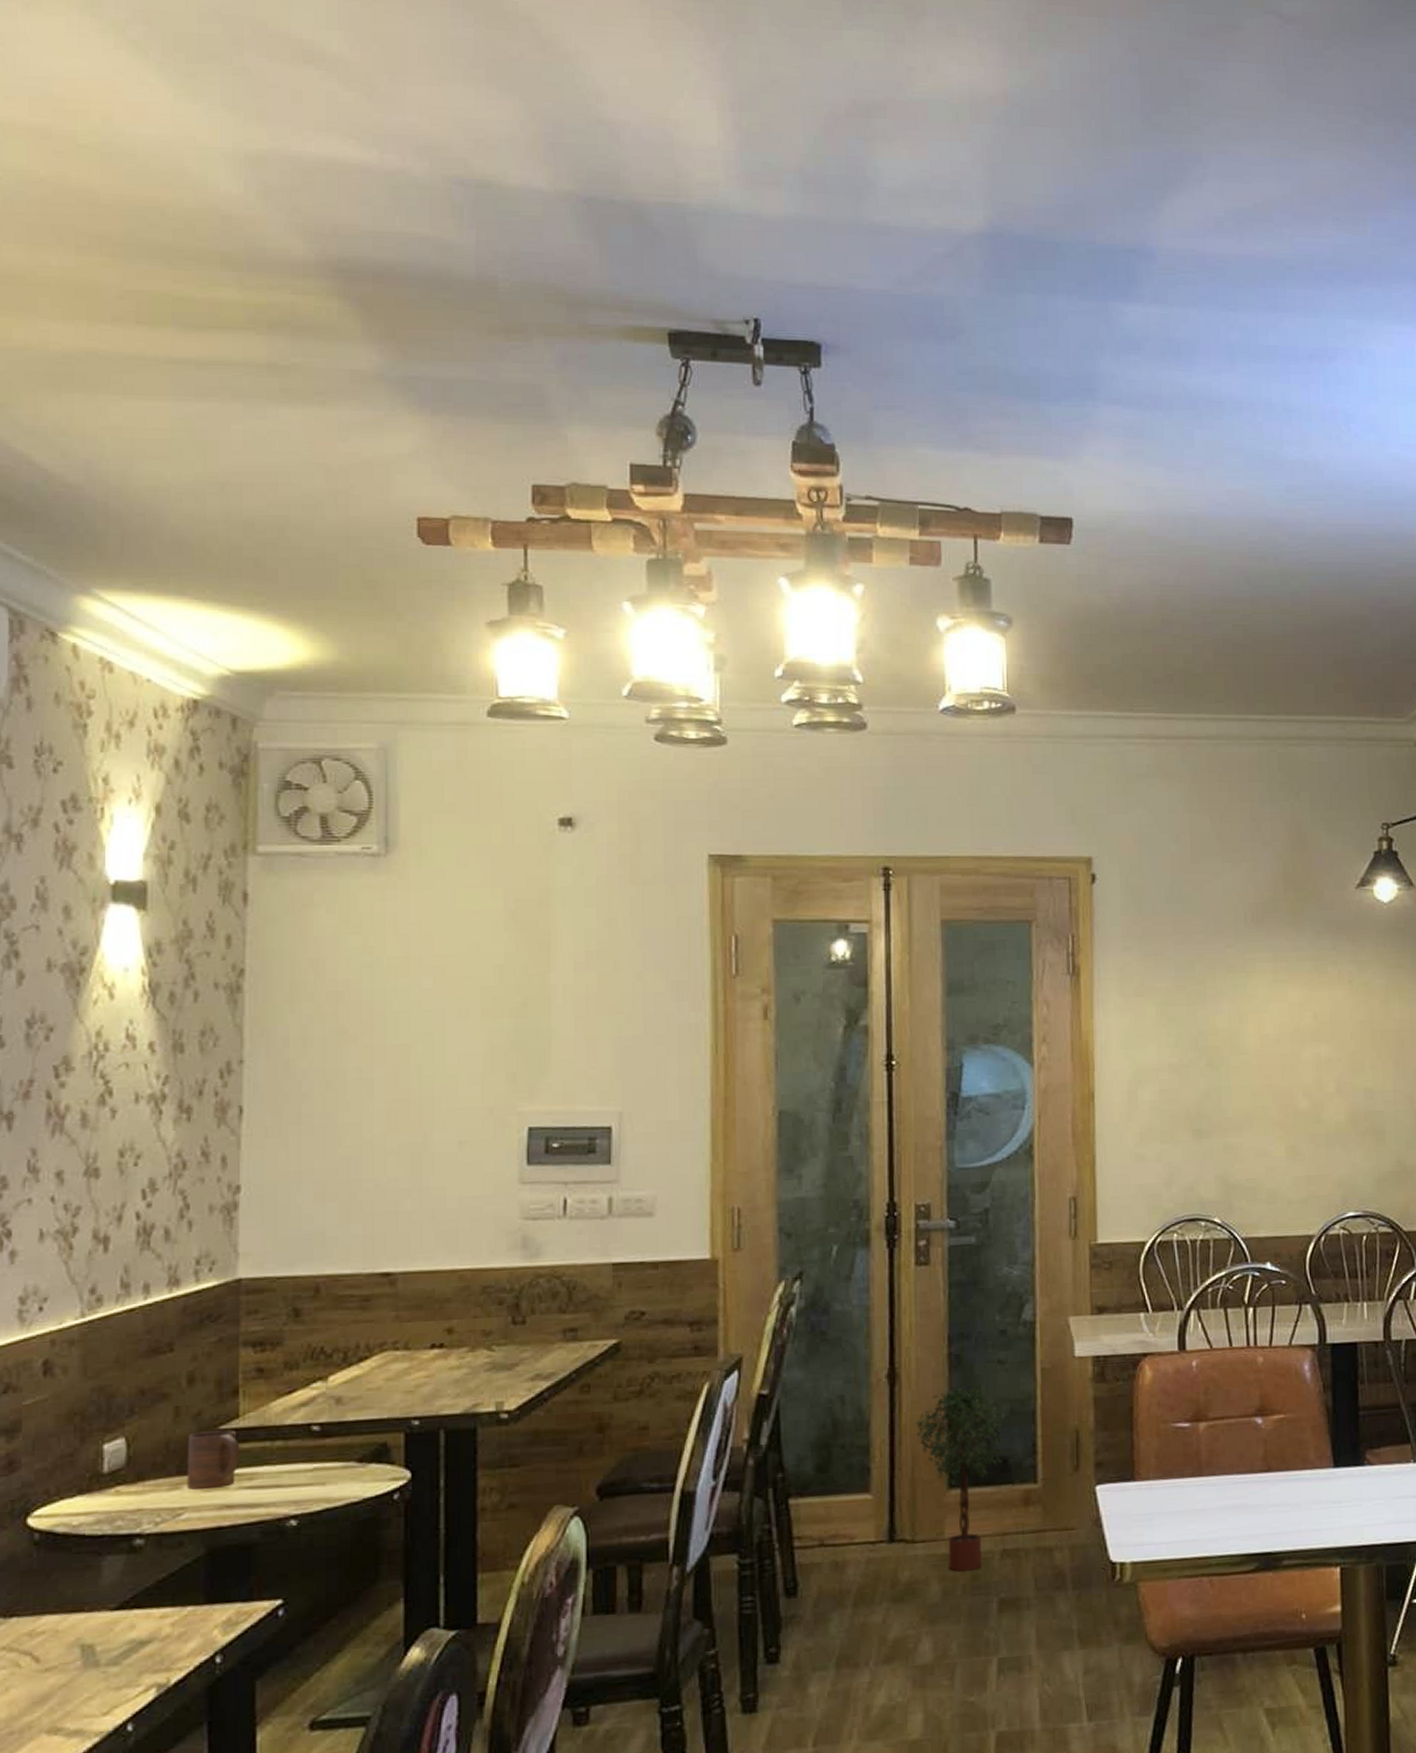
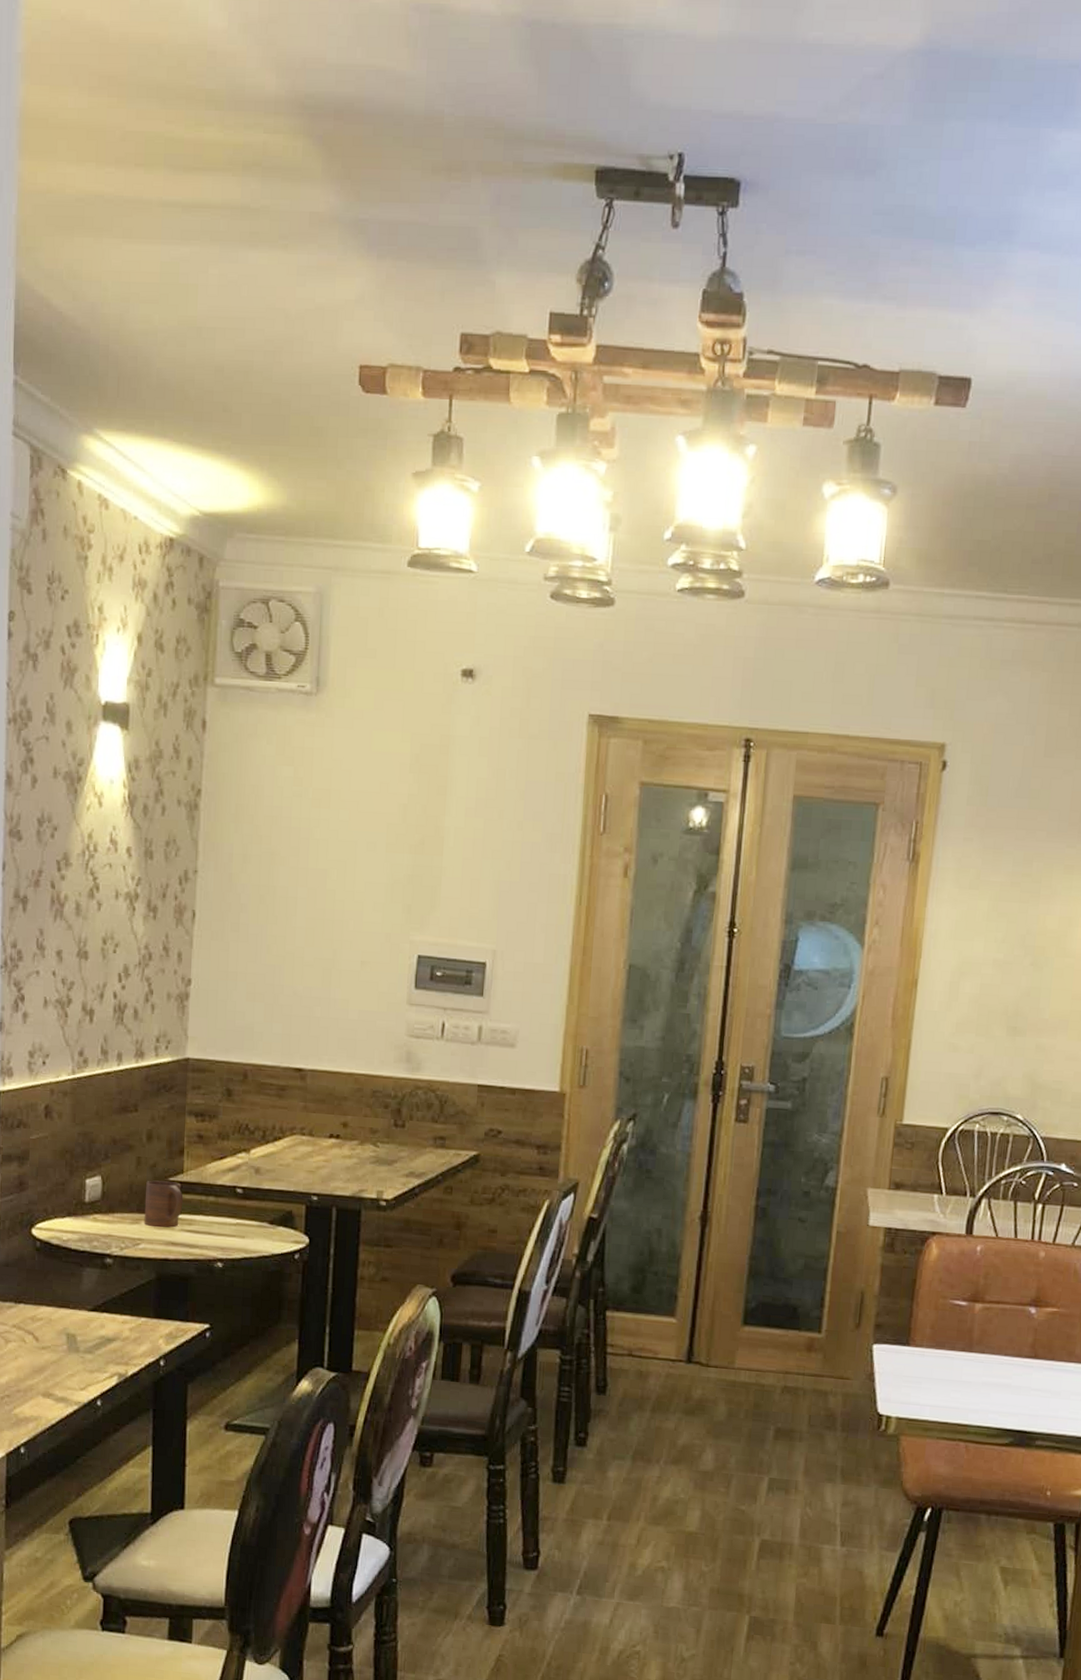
potted tree: present [914,1387,1008,1572] -> none [719,1237,800,1399]

